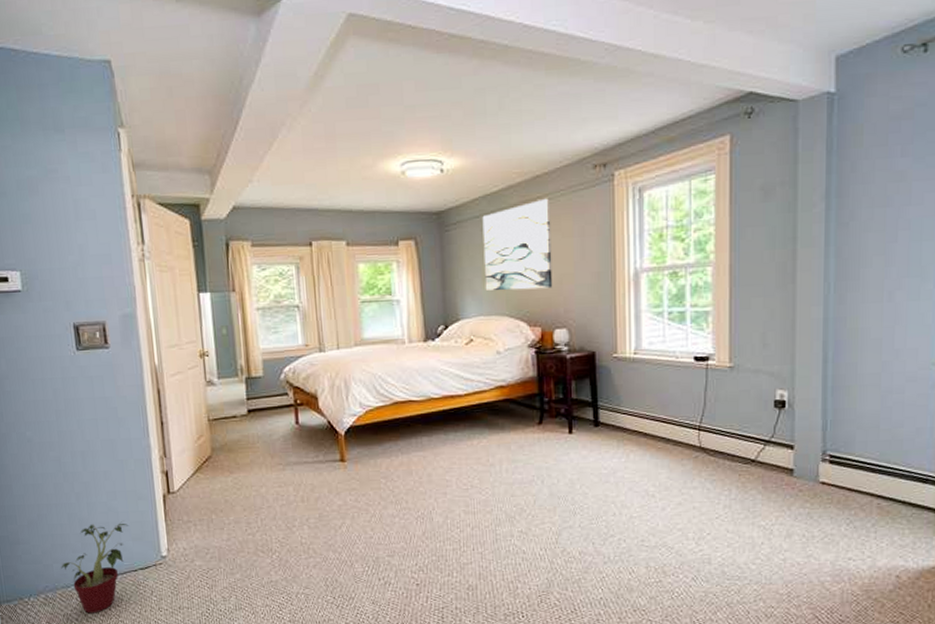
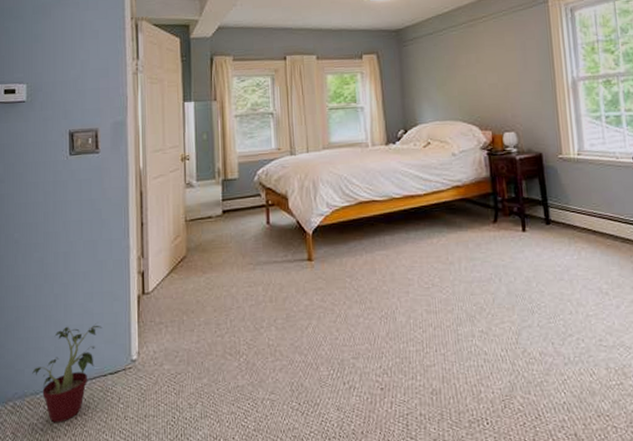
wall art: present [482,198,553,291] -> none [435,17,500,98]

